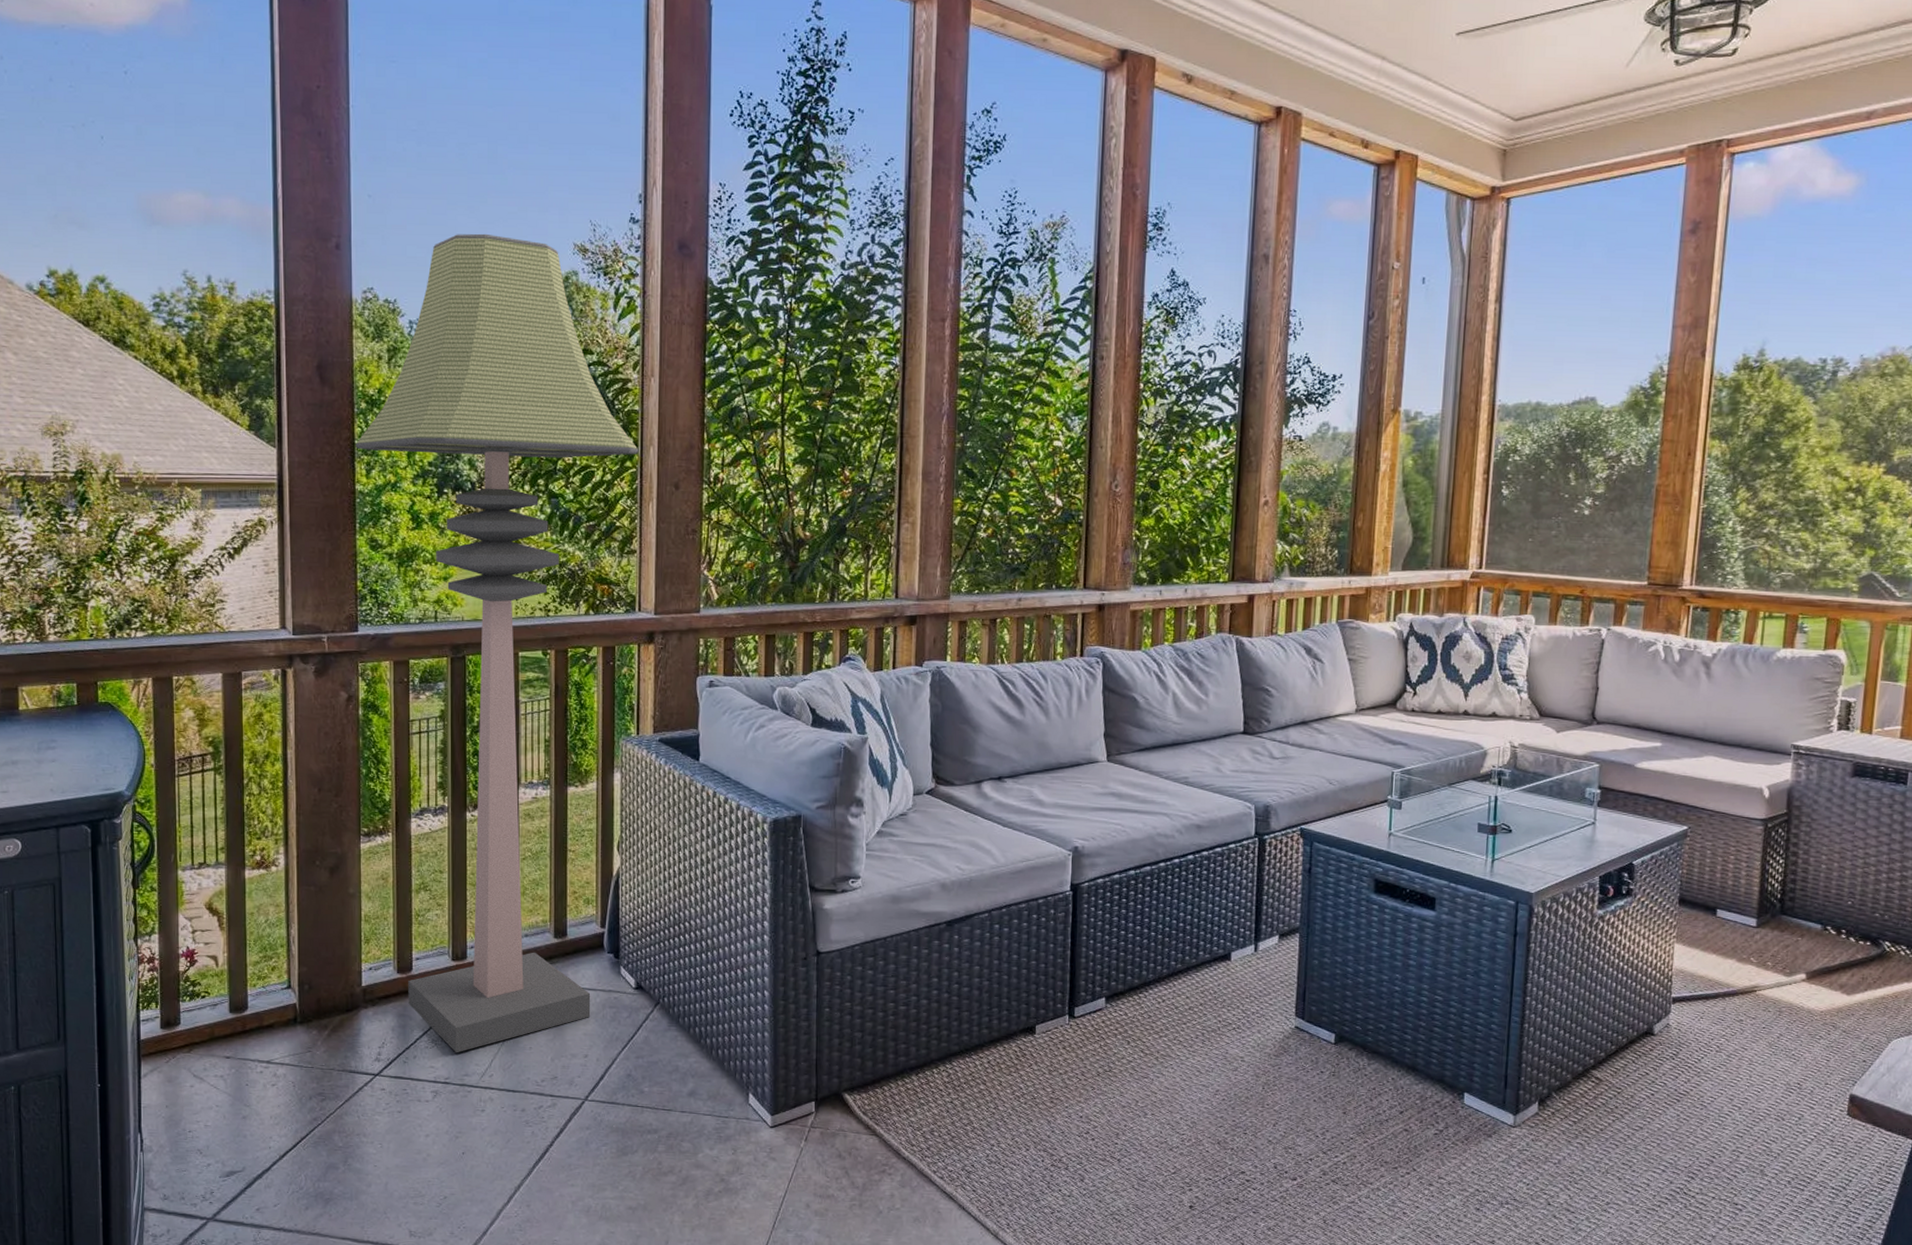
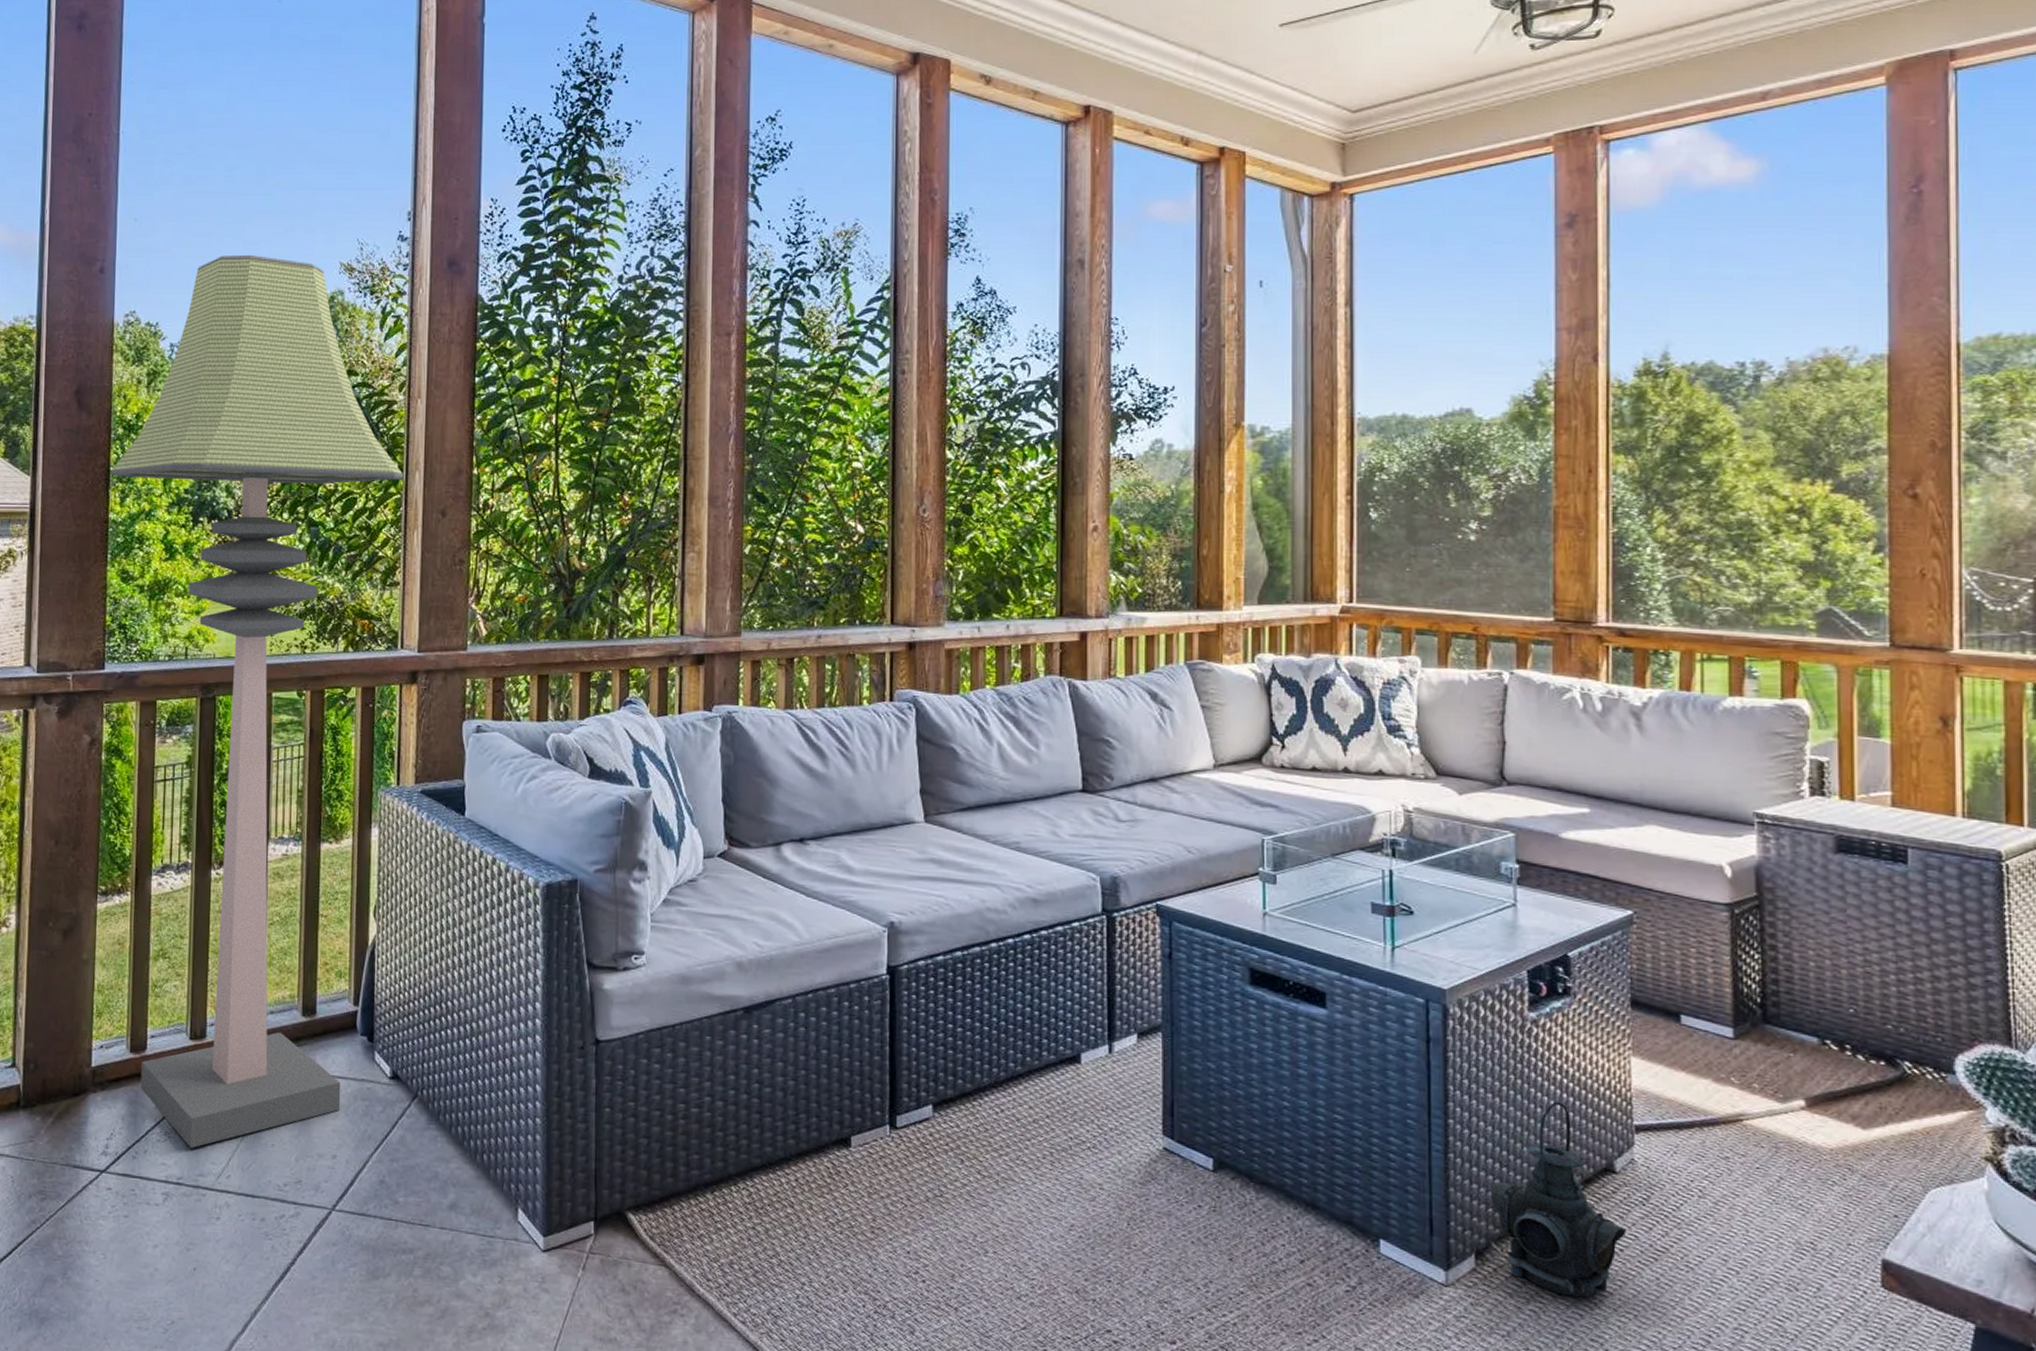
lantern: none [1554,980,1657,1132] -> present [1490,1101,1626,1298]

